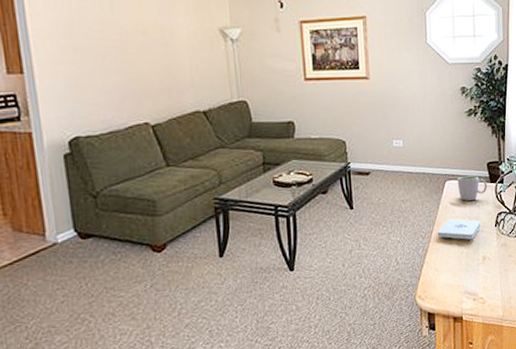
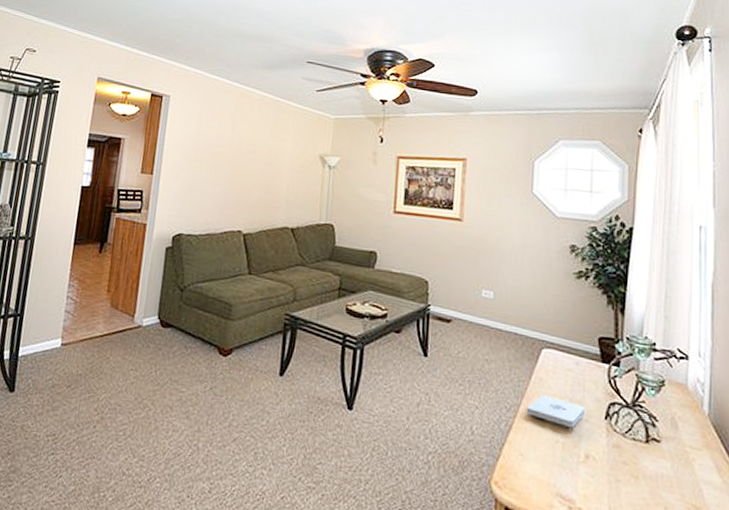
mug: present [457,176,488,201] -> none [557,347,598,379]

